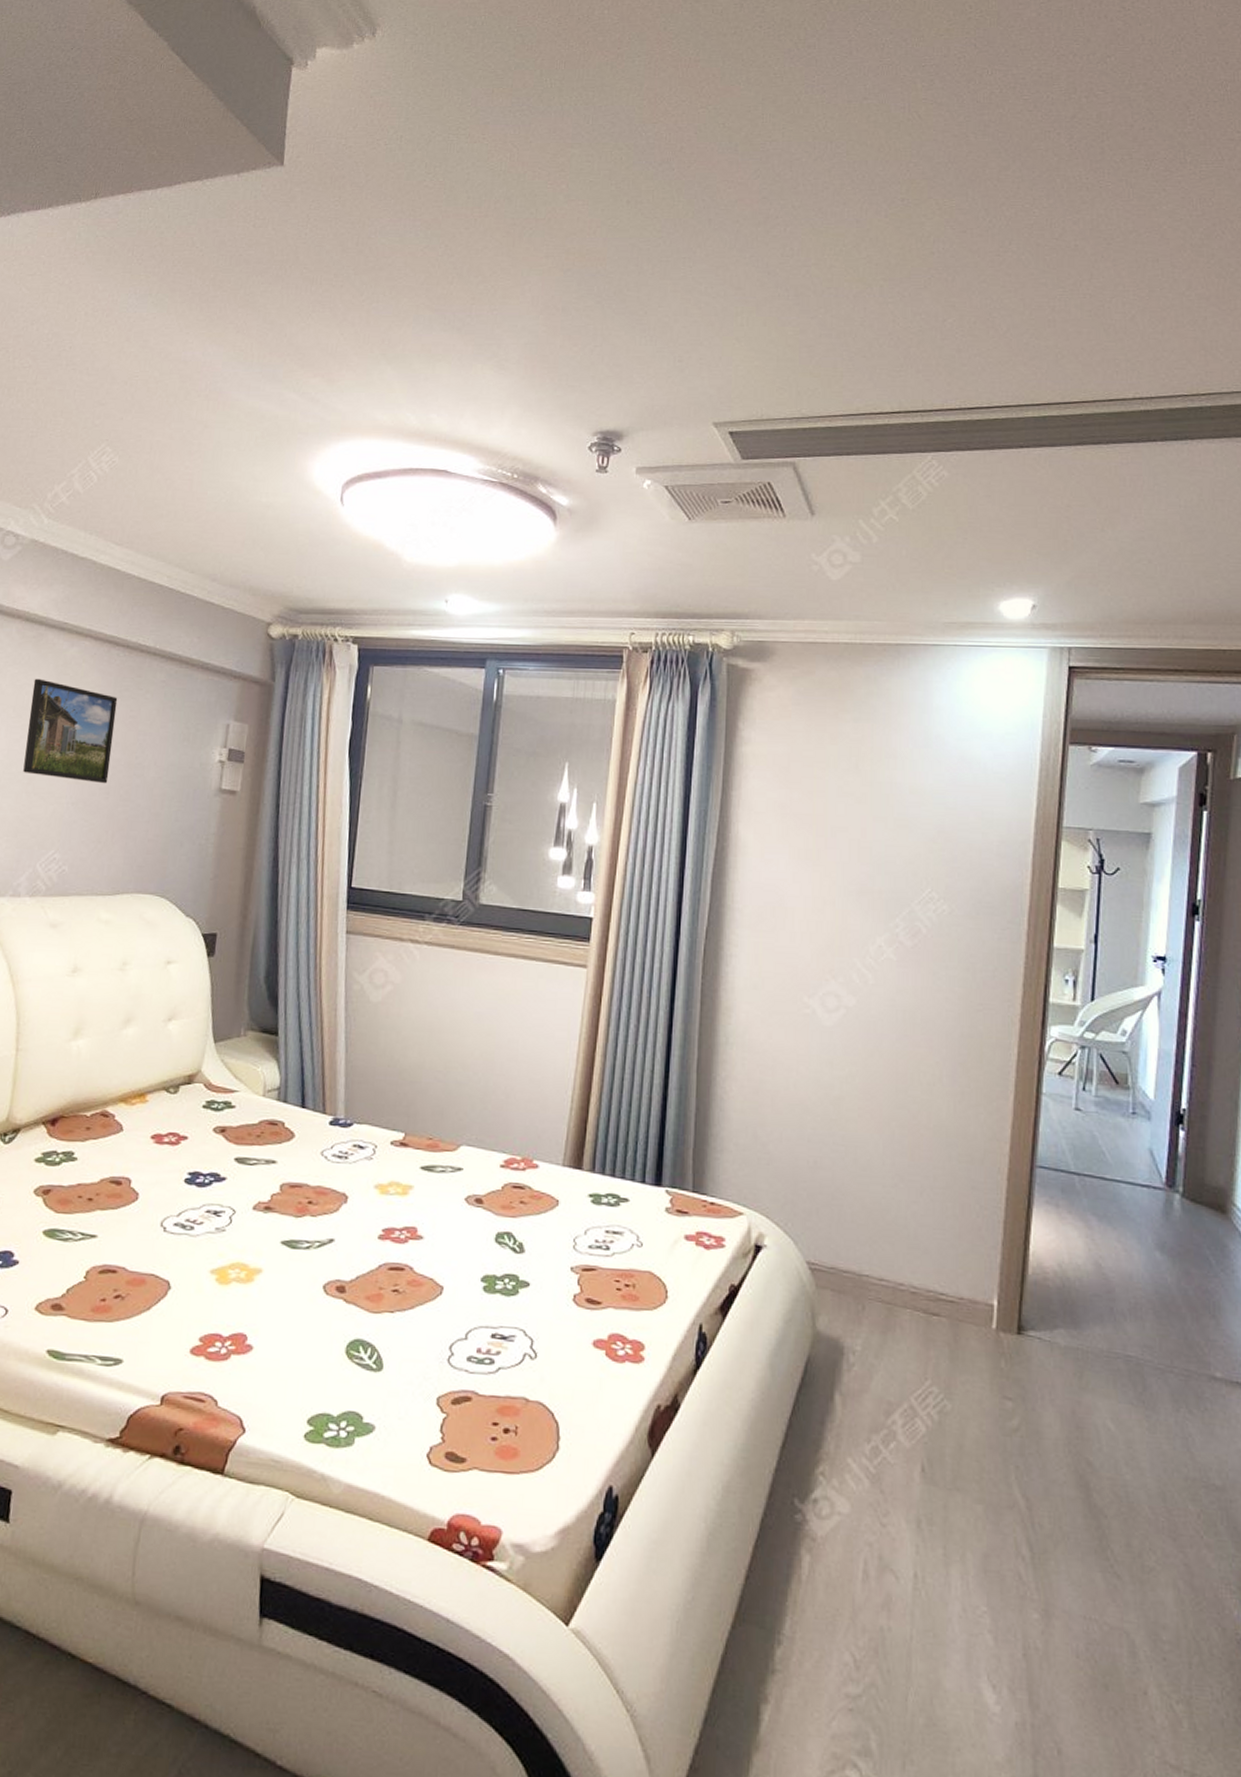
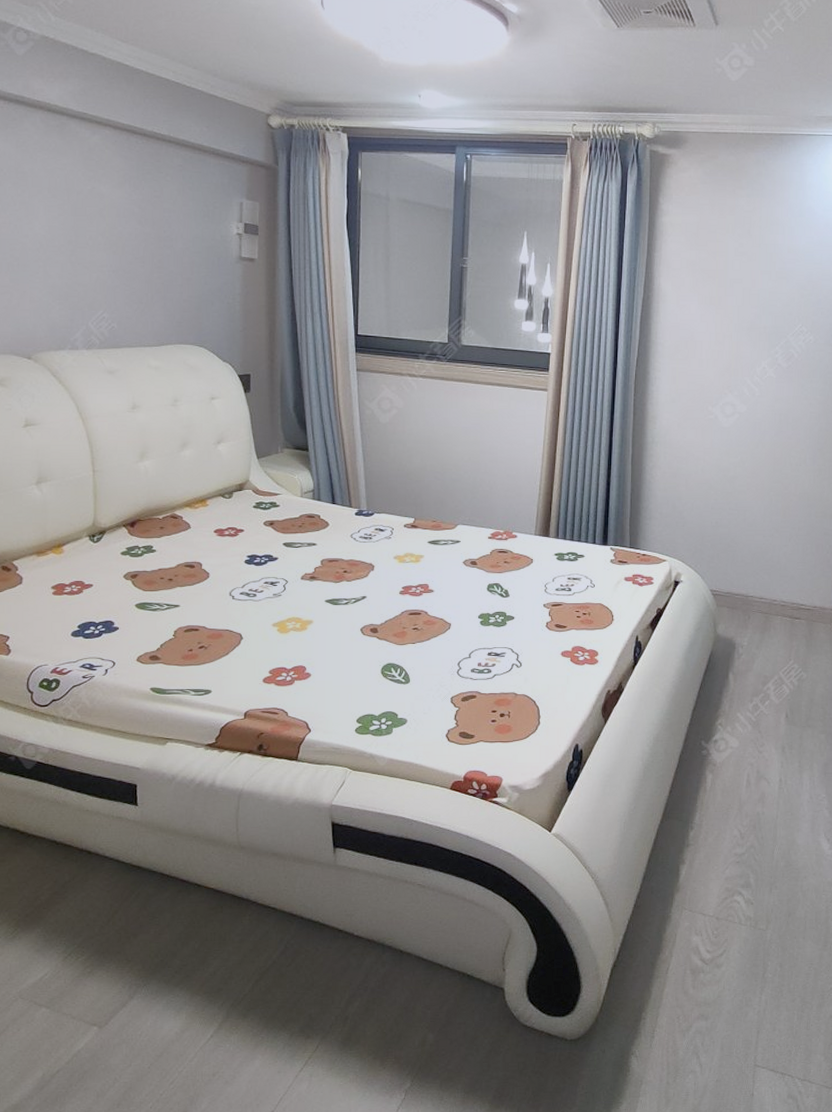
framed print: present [23,678,118,784] -> none [63,163,142,255]

